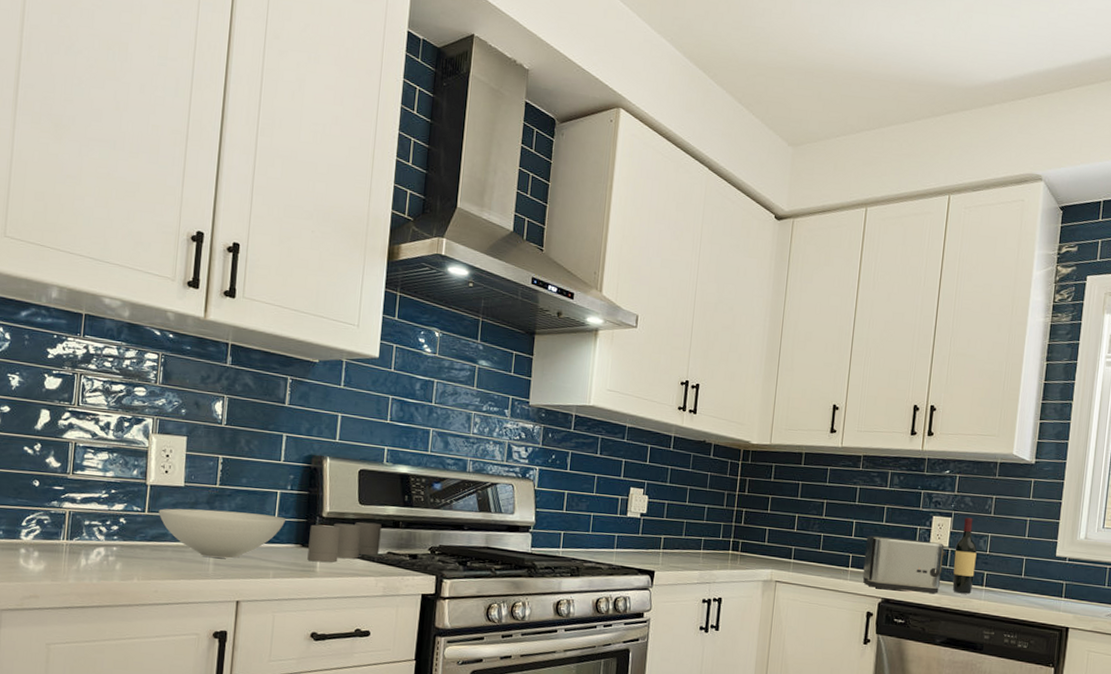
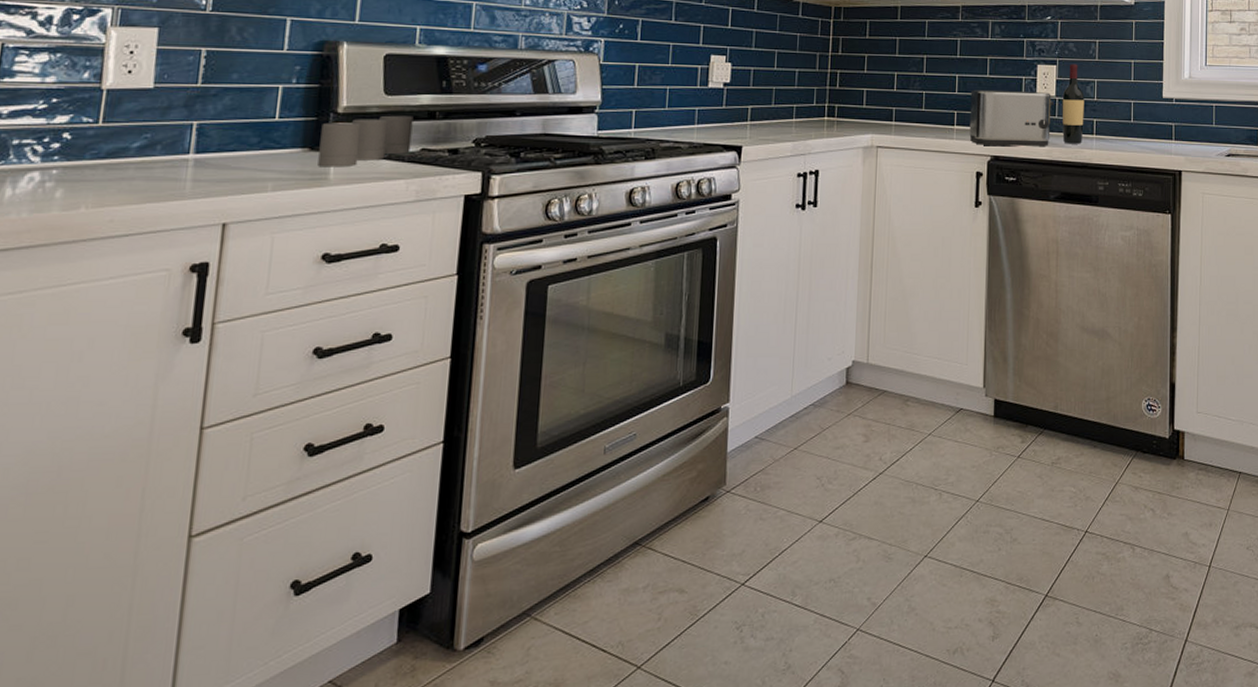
bowl: present [158,508,286,559] -> none [117,114,290,172]

